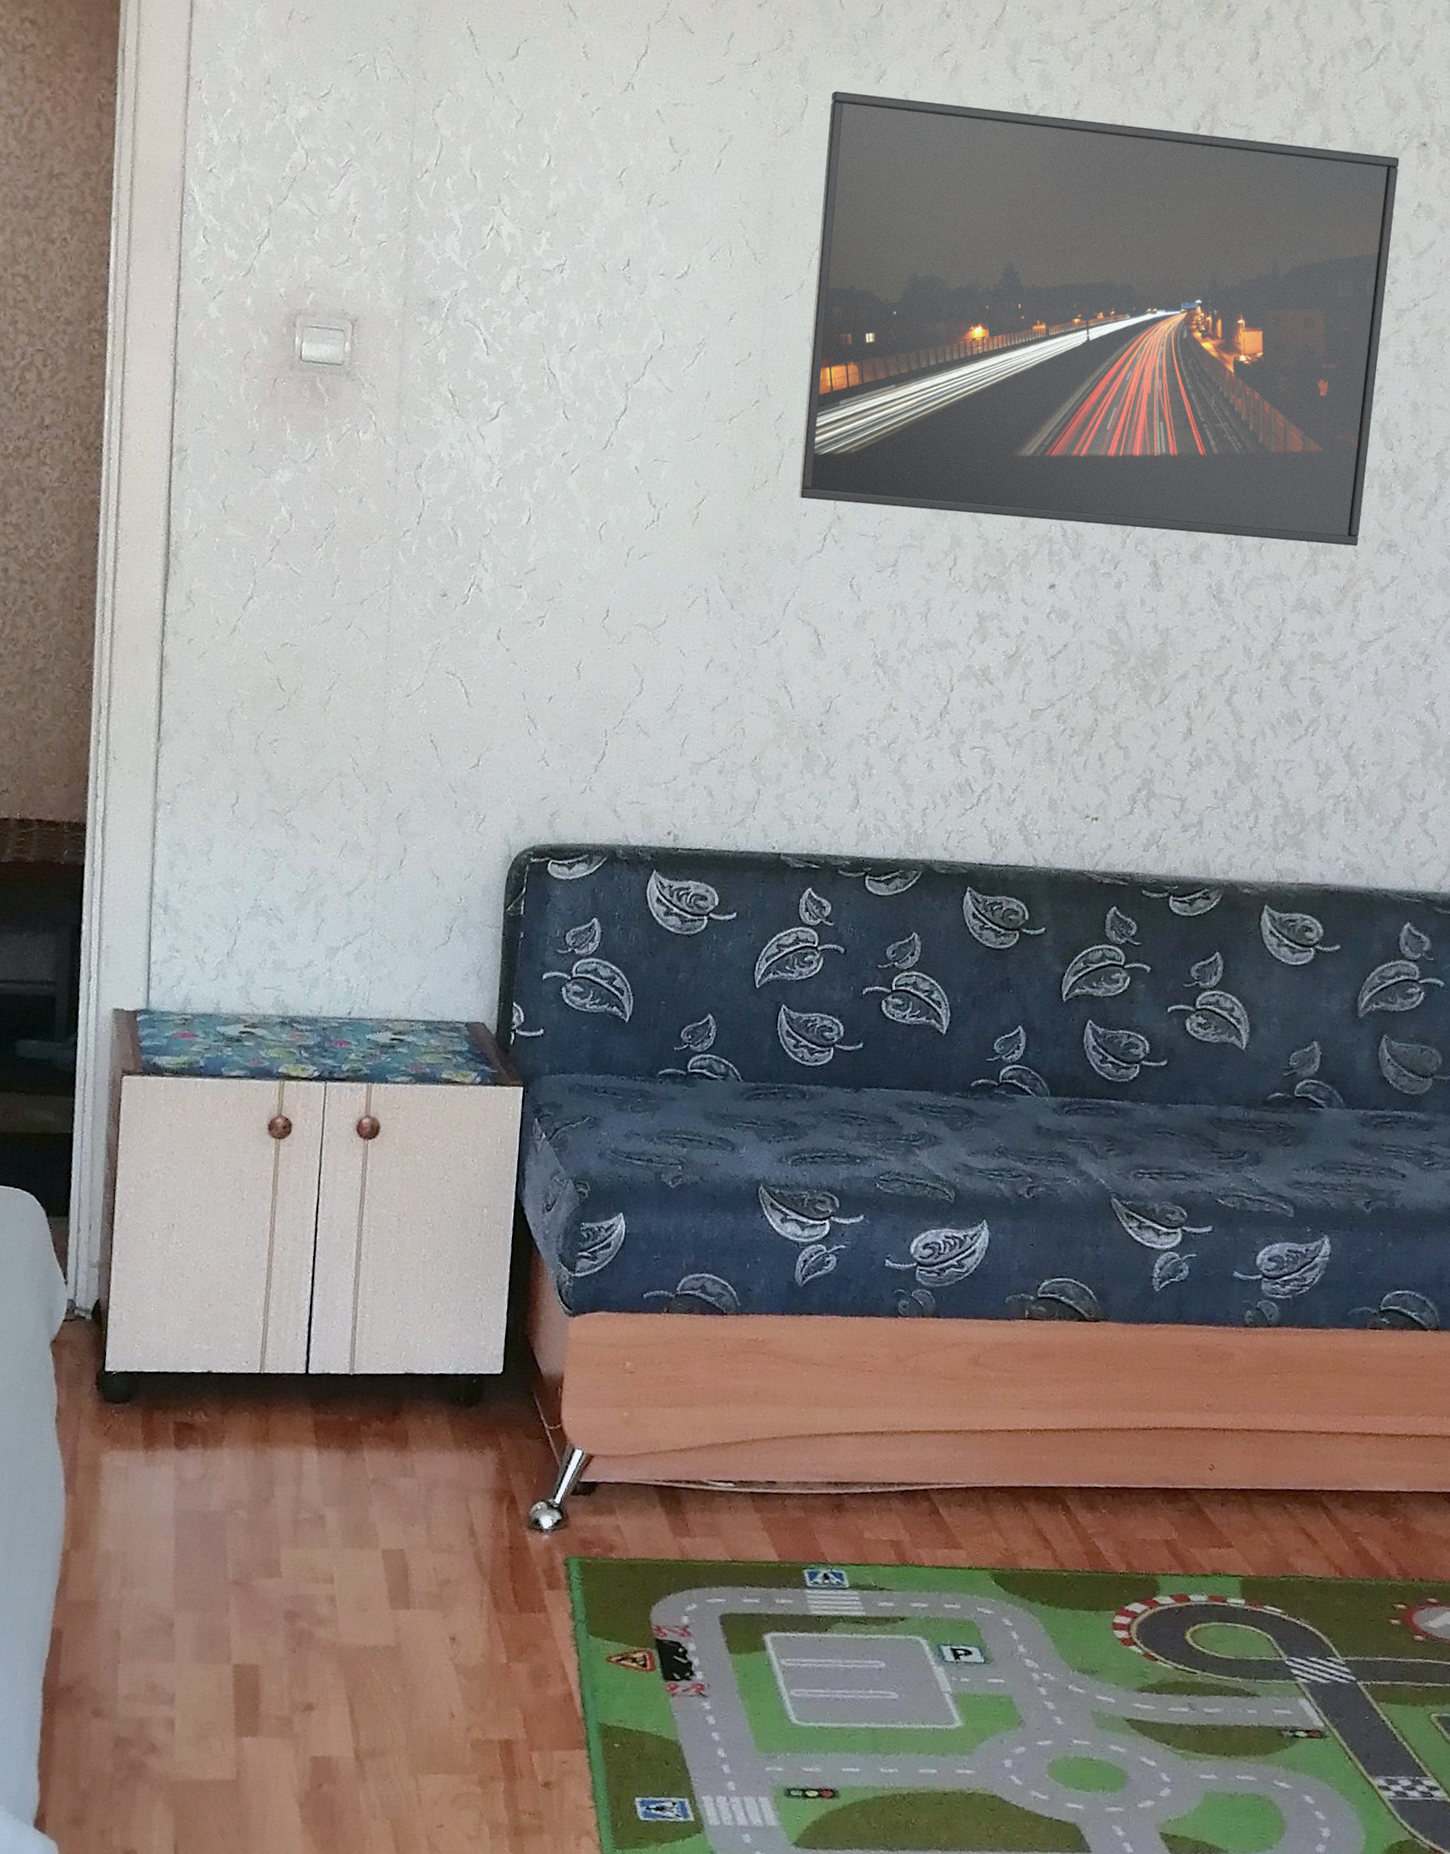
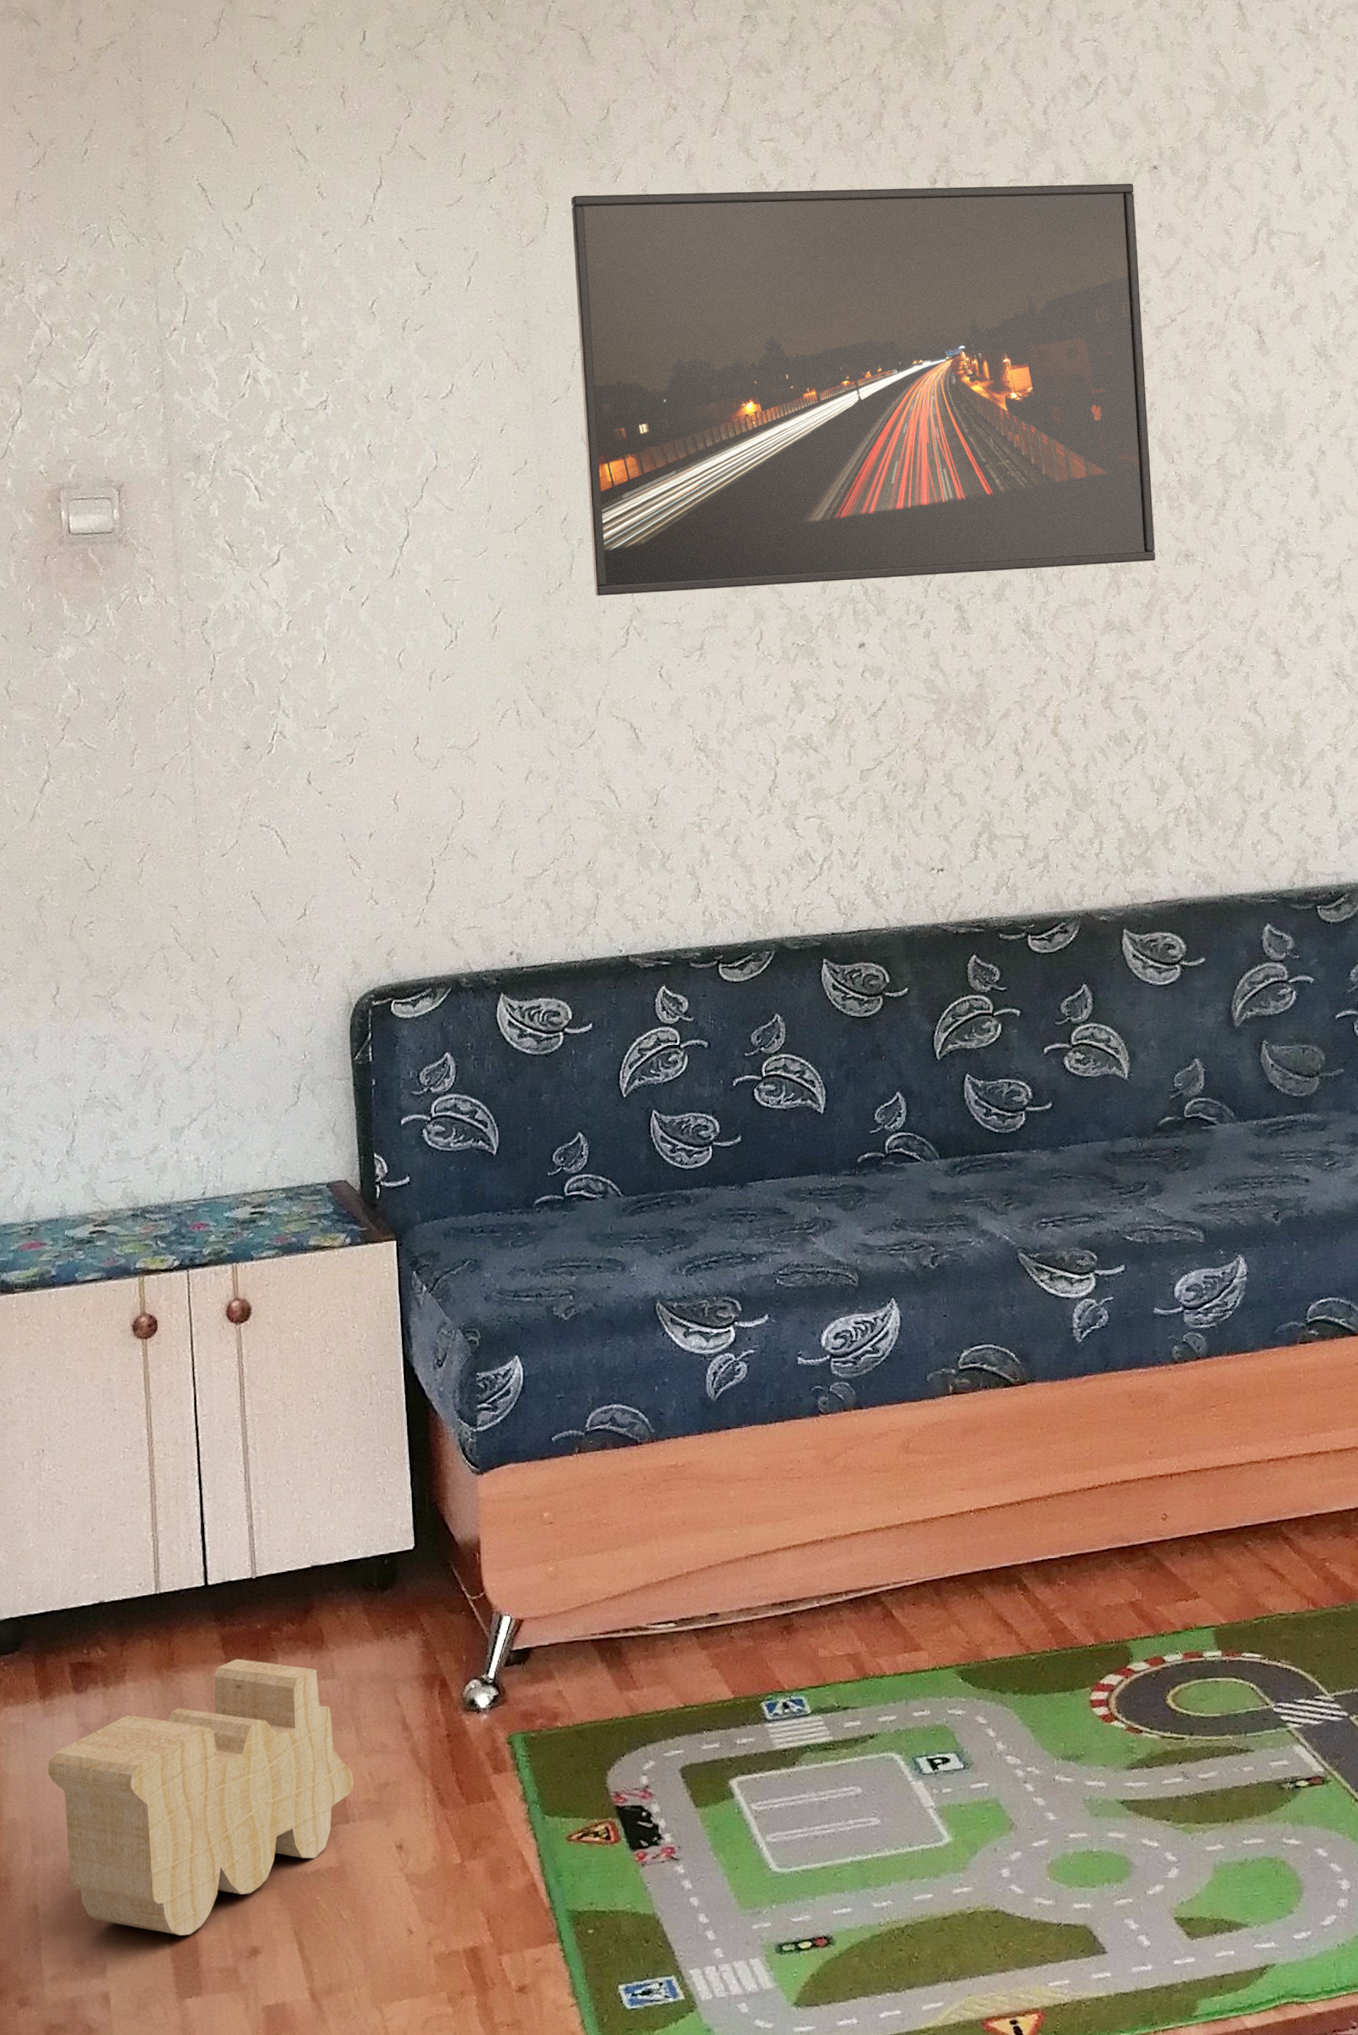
toy train: none [143,1444,419,1682] -> present [47,1658,354,1936]

